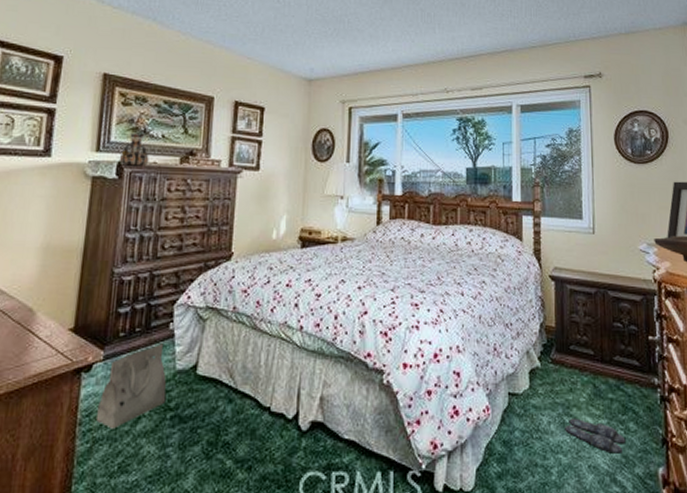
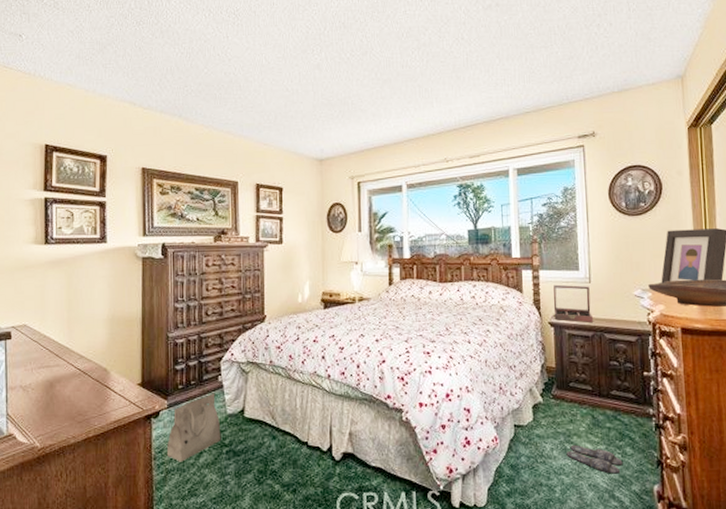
decorative vase: present [119,132,149,168] -> none [163,217,188,248]
jewelry box: none [555,233,596,277] -> present [553,284,593,322]

